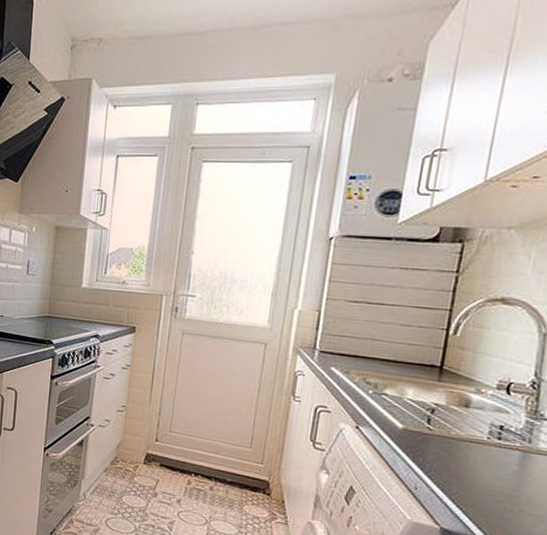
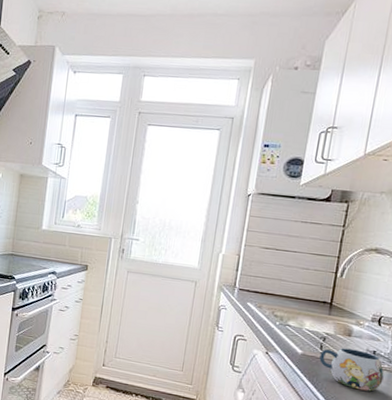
mug: none [426,422,516,476] -> present [319,348,384,392]

